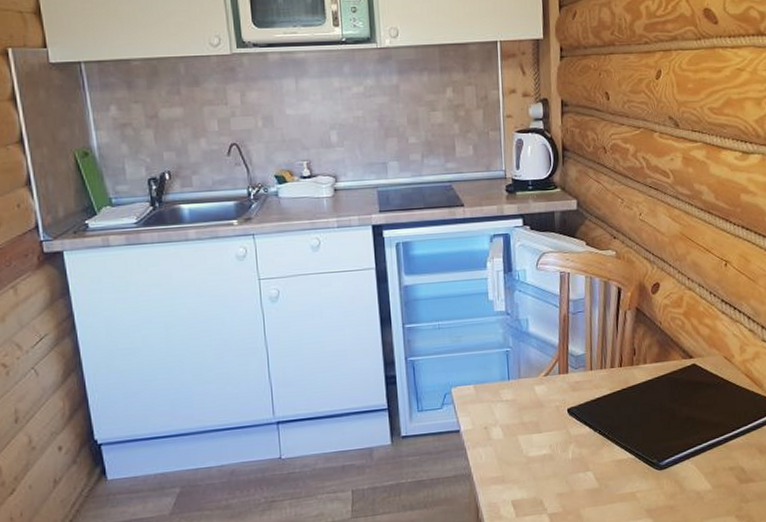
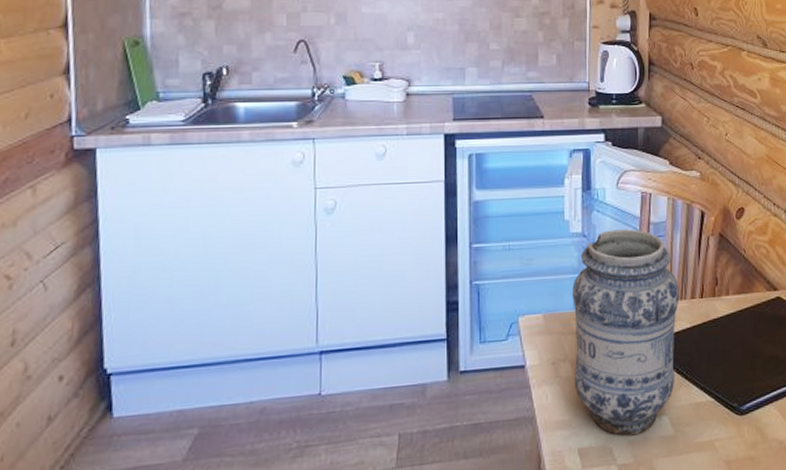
vase: none [499,306,600,489] -> present [572,229,679,436]

